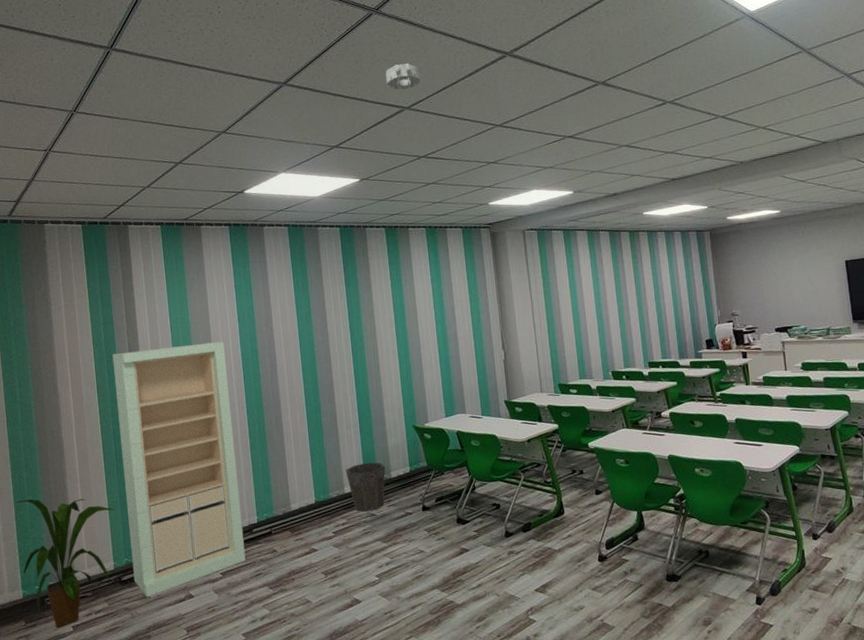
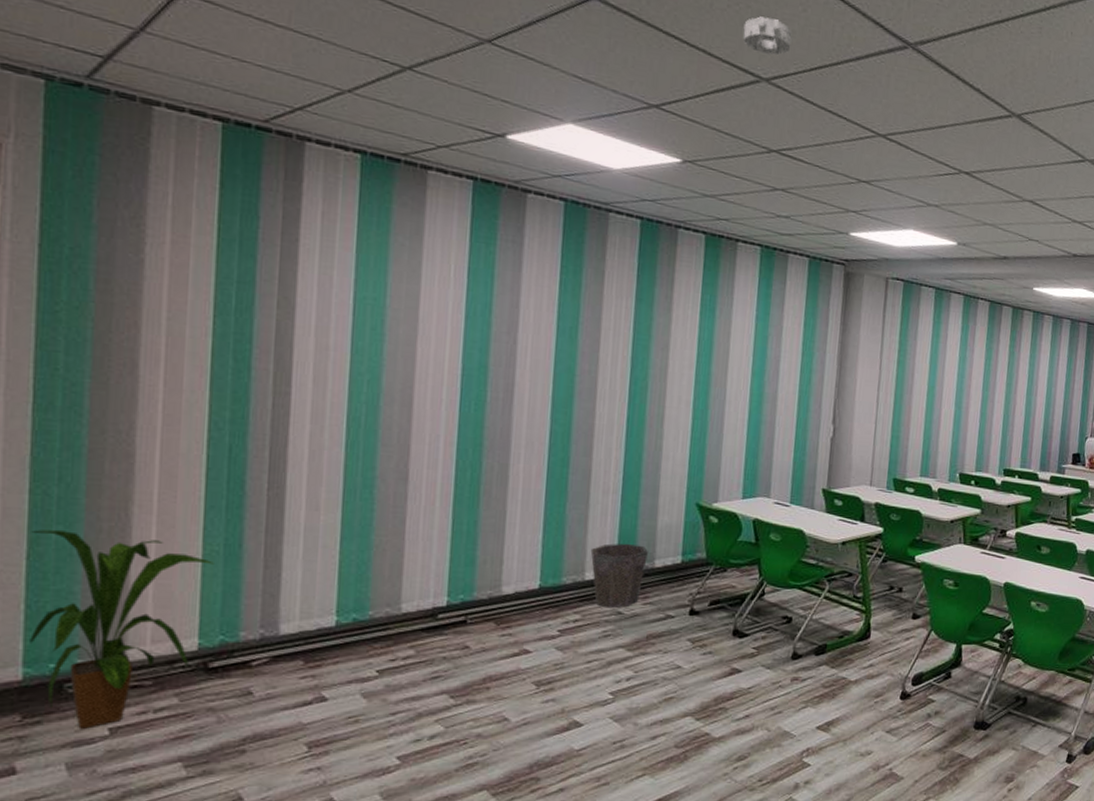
storage cabinet: present [112,341,246,598] -> none [229,331,437,695]

